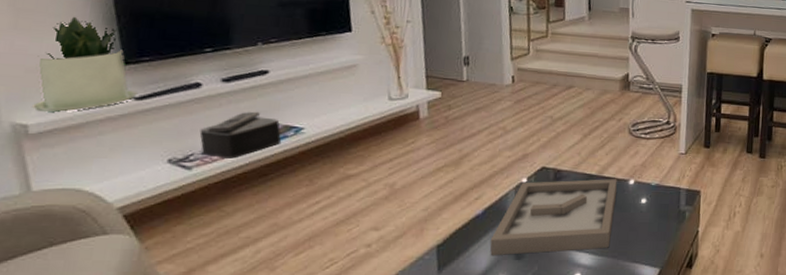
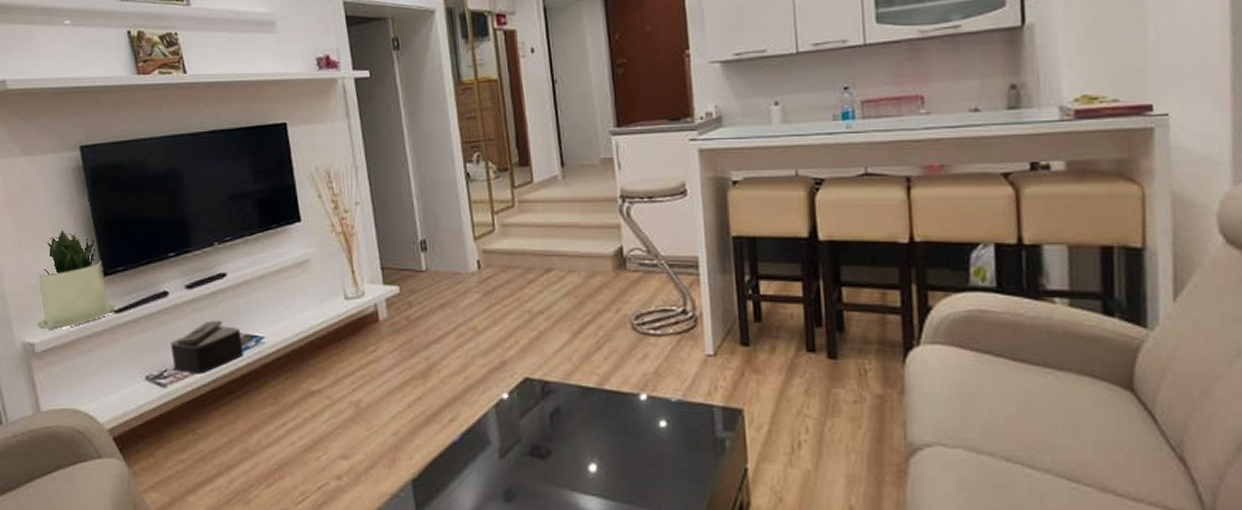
decorative tray: present [490,179,618,256] -> none [472,393,625,496]

